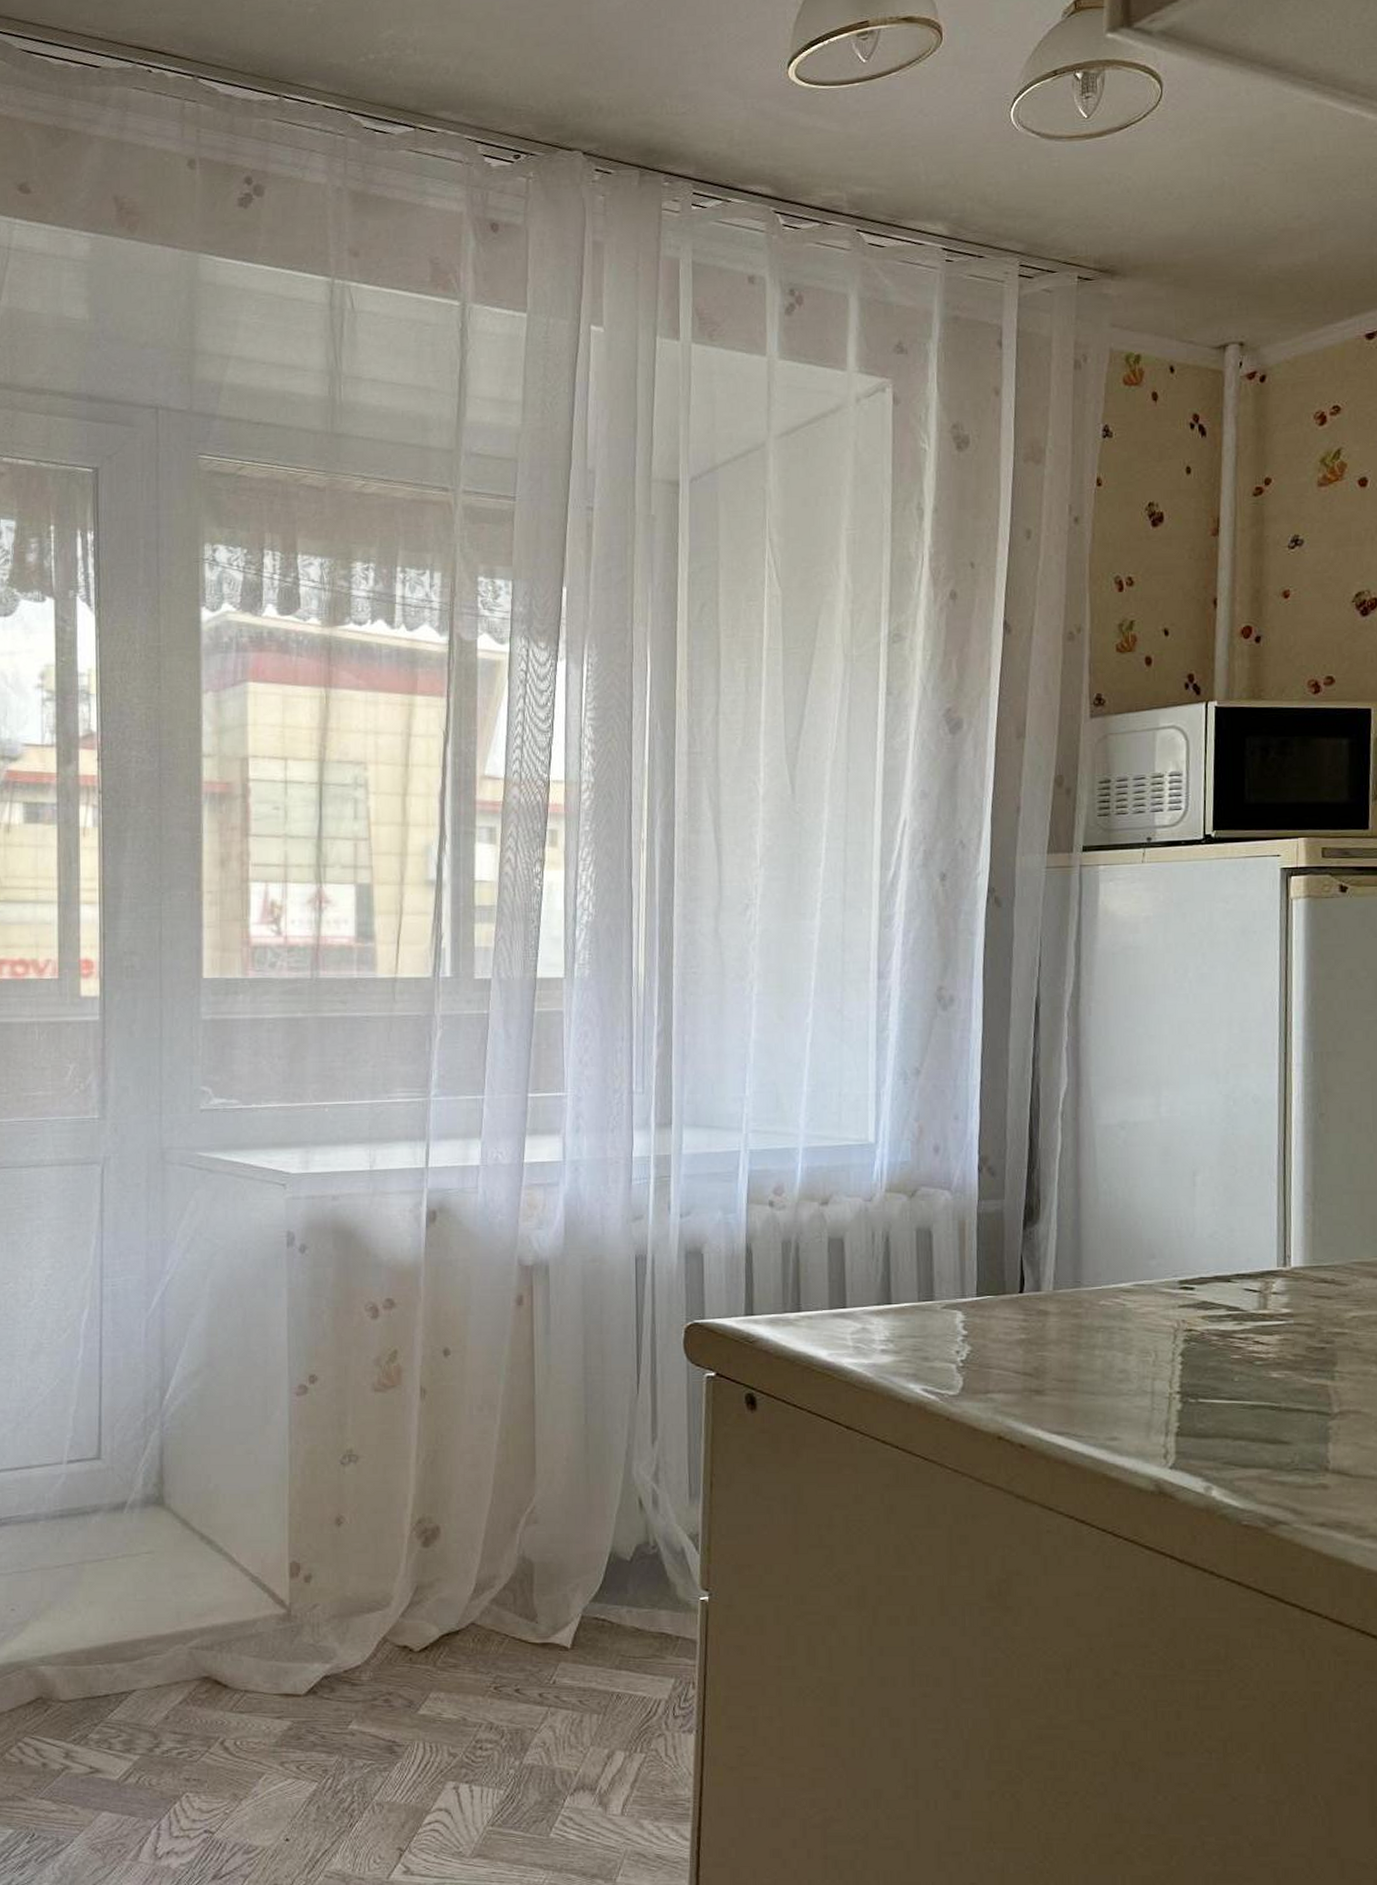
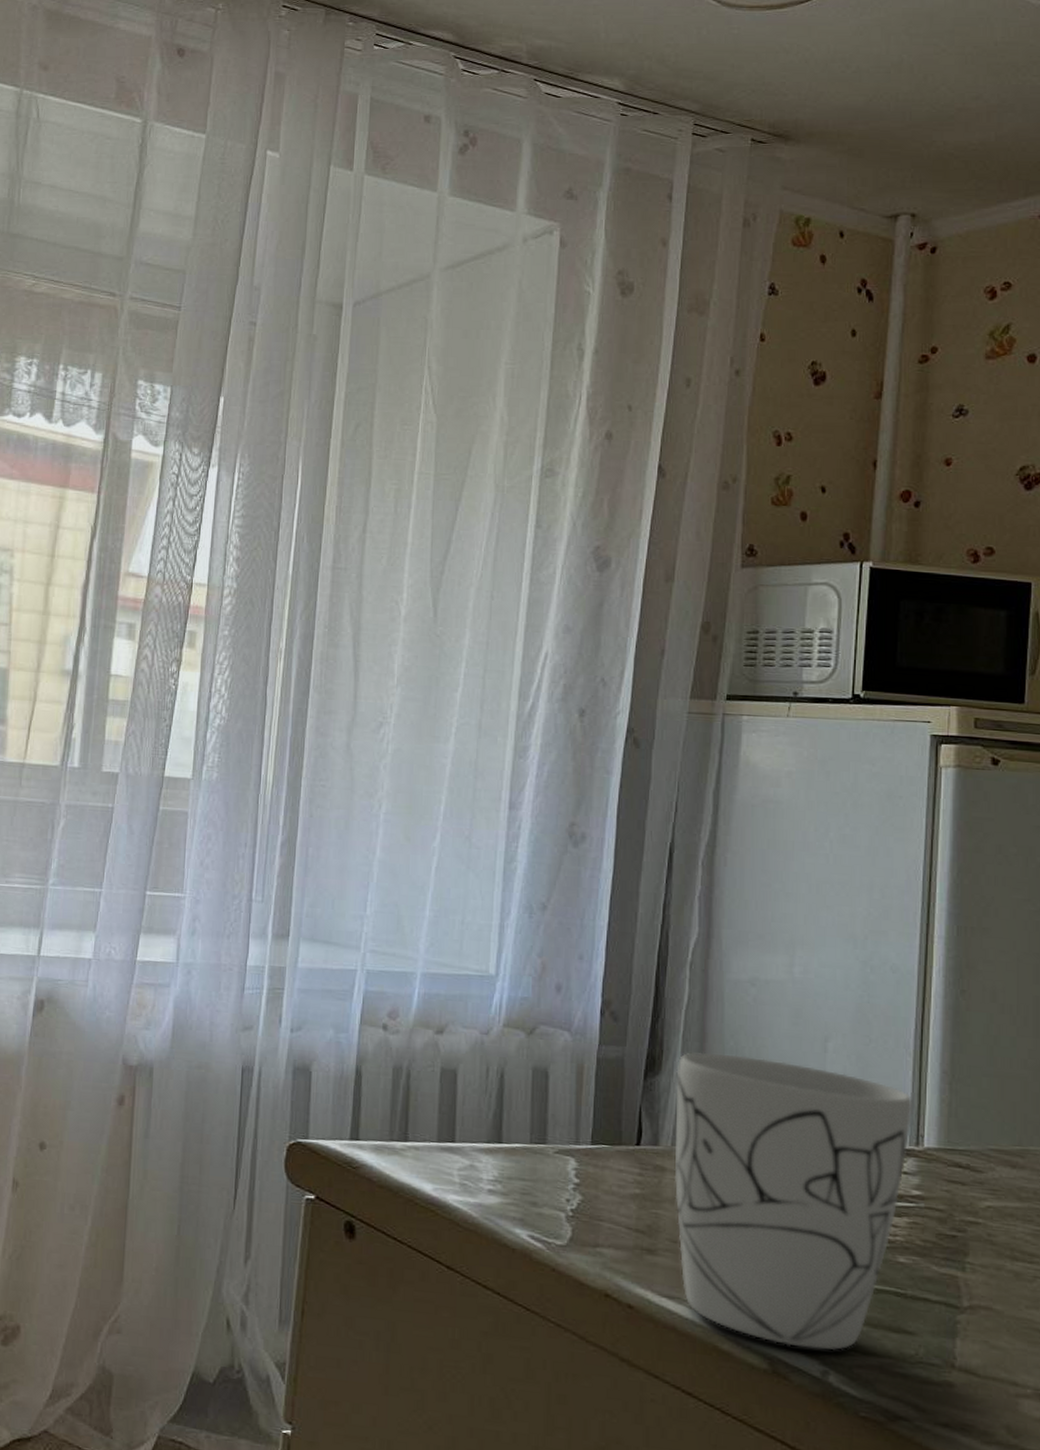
mug: none [1054,1197,1280,1467] -> present [674,1052,914,1351]

